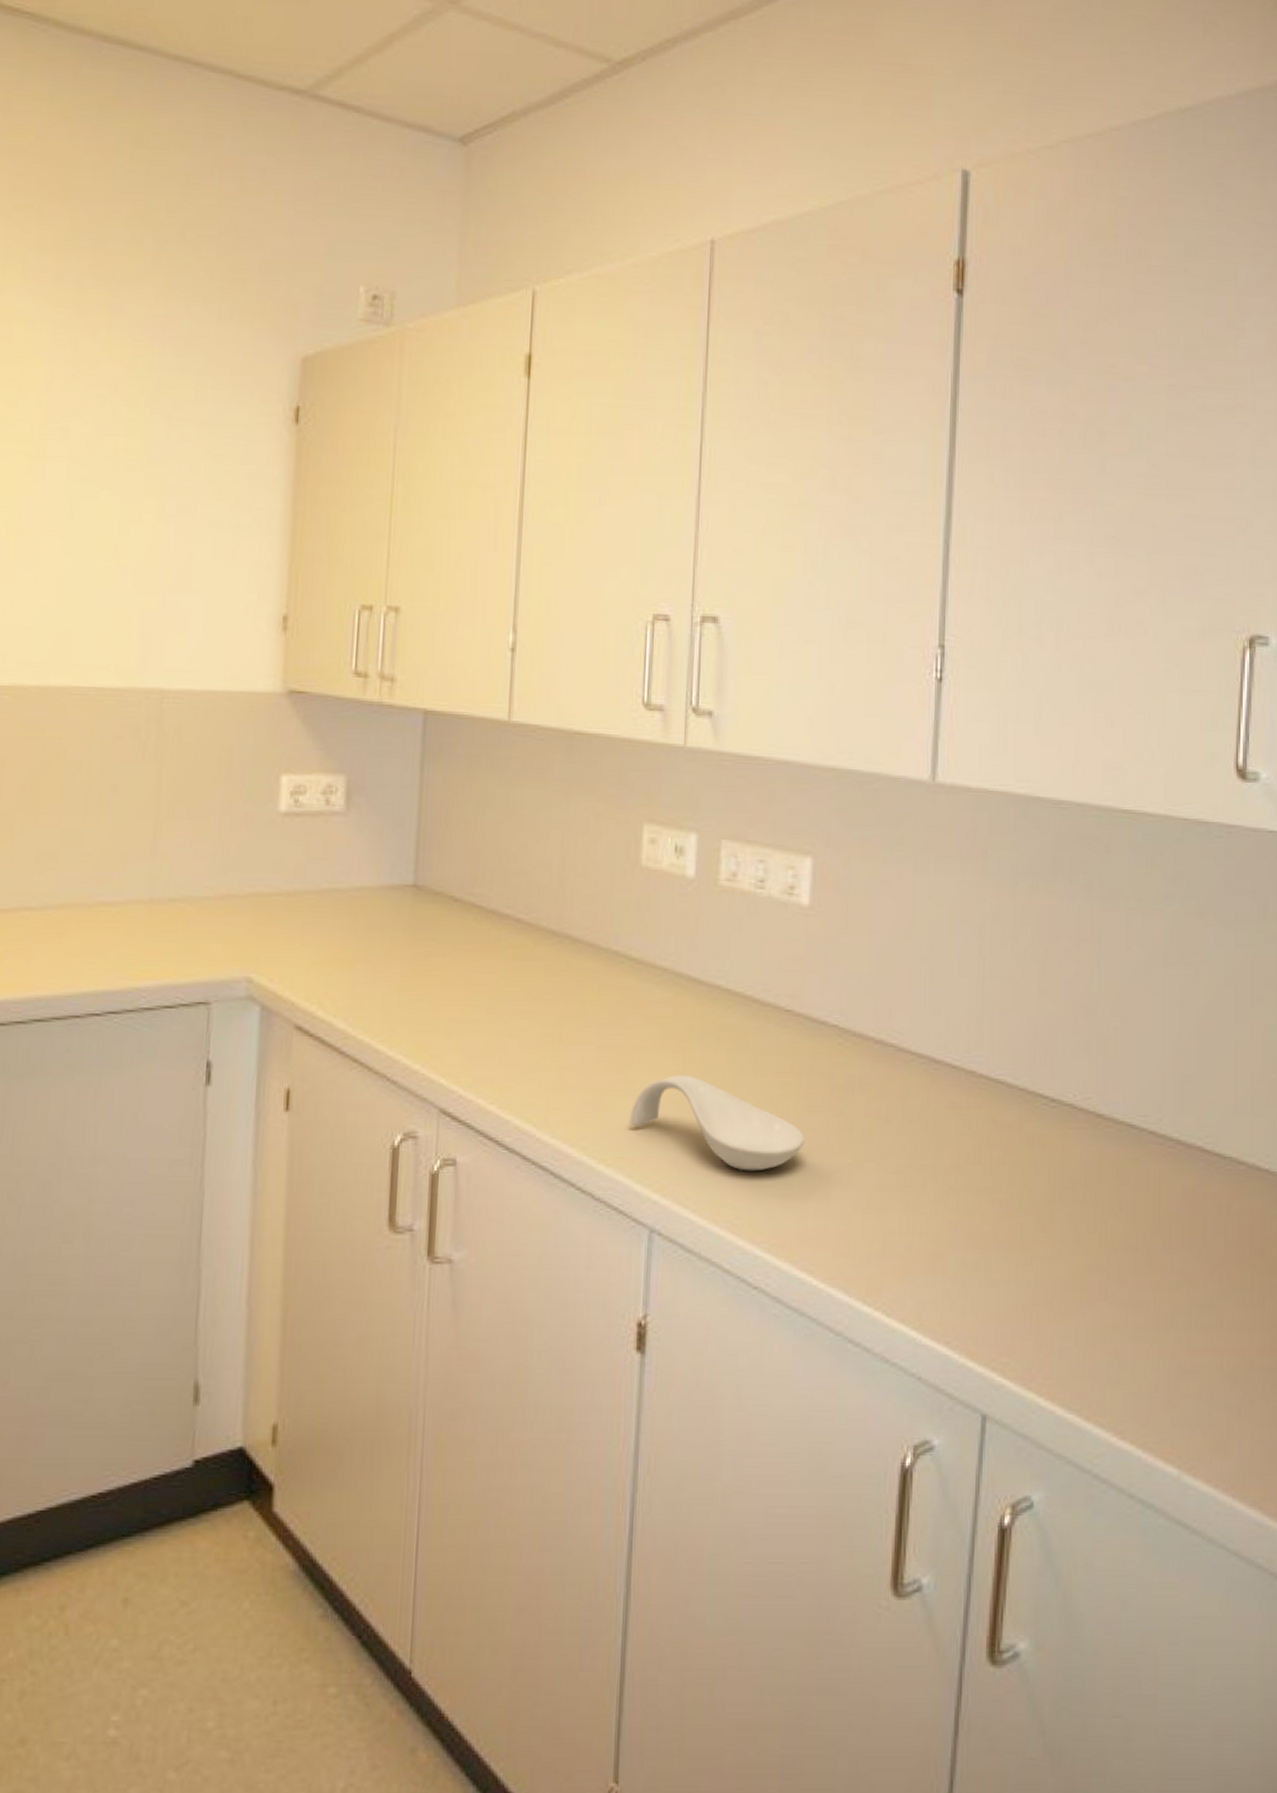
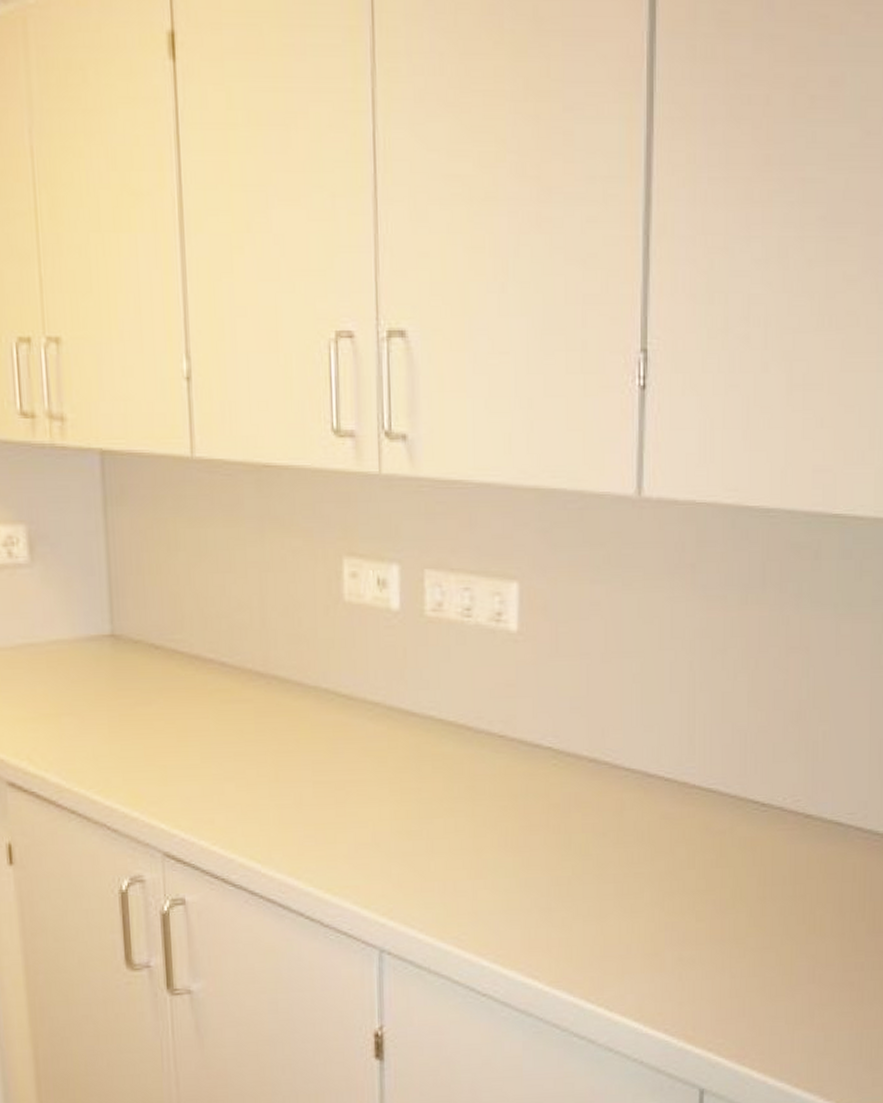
spoon rest: present [629,1074,805,1172] -> none [352,804,524,891]

